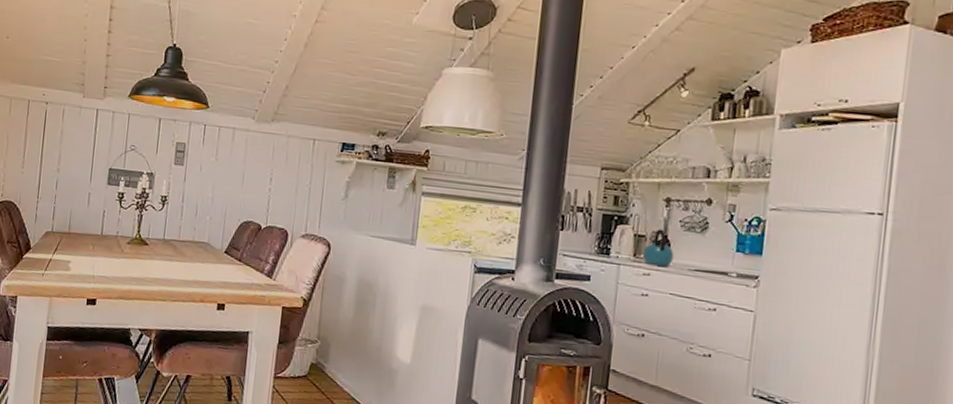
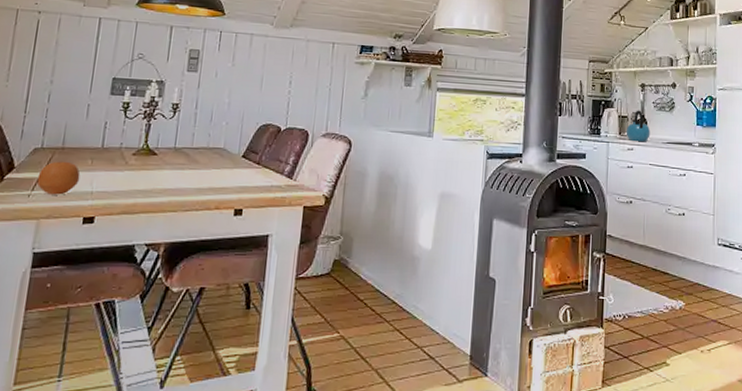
fruit: none [49,244,84,277] -> present [37,161,81,195]

